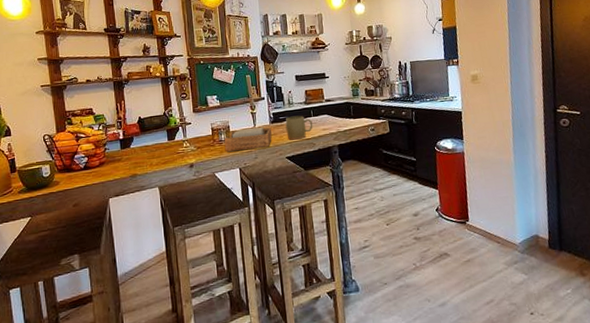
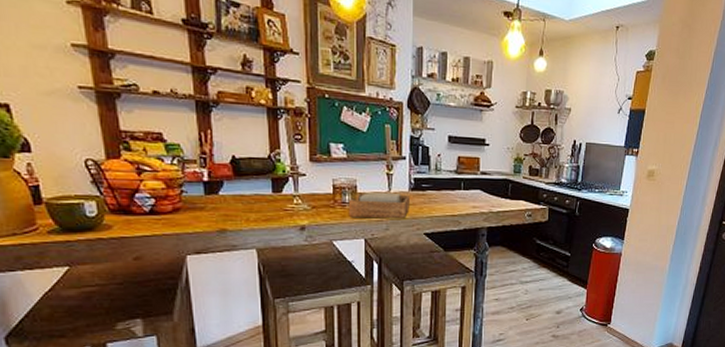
mug: present [285,115,313,140] -> none [428,185,462,215]

